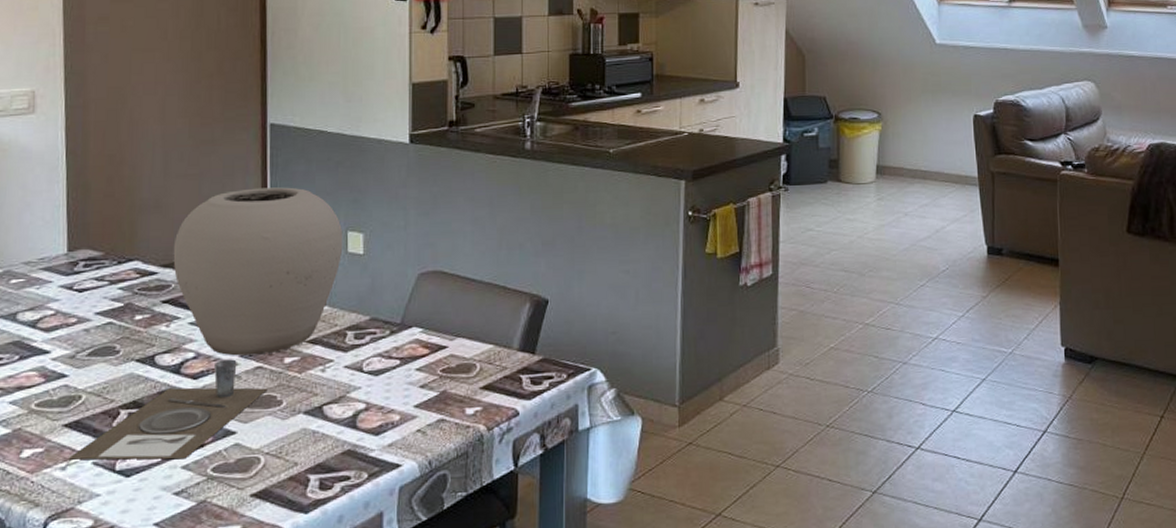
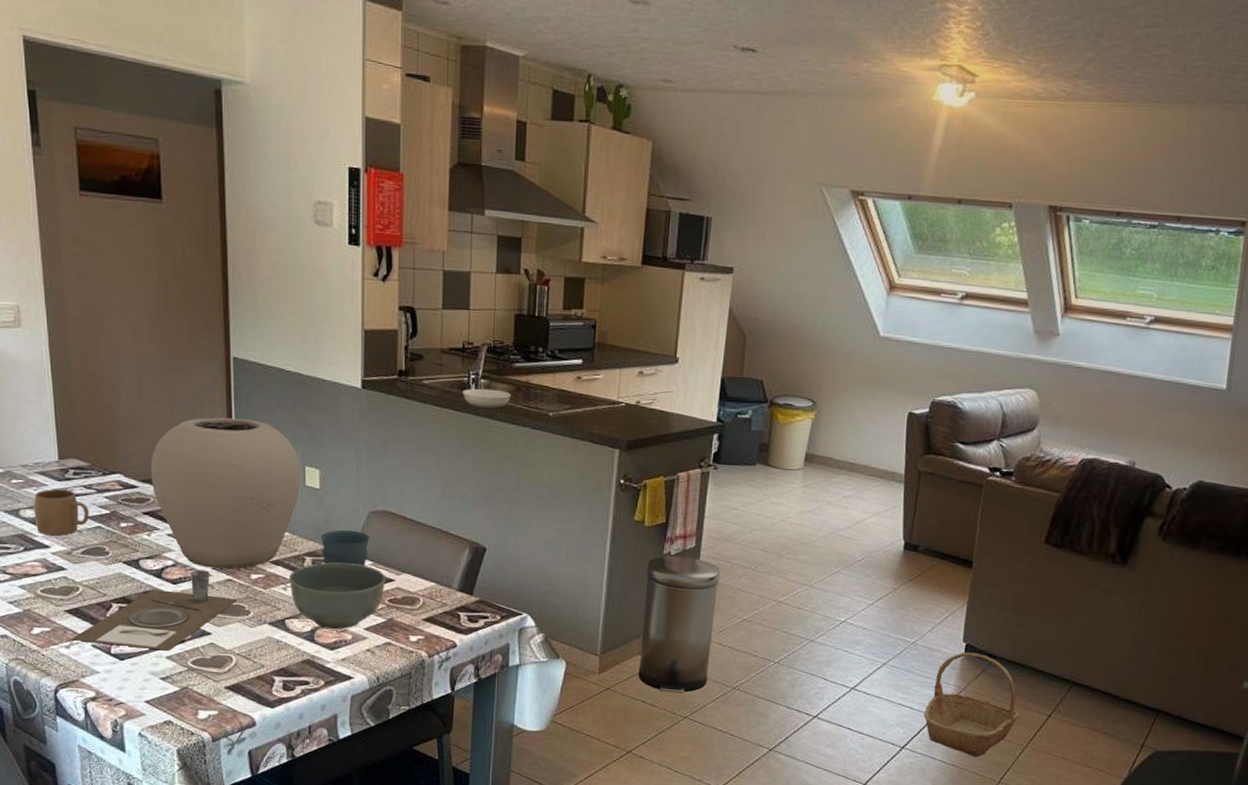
mug: none [33,284,99,339] -> present [33,489,89,536]
bowl: none [328,332,438,411] -> present [289,562,386,629]
cup: none [364,296,420,337] -> present [320,529,370,566]
bowl: none [518,131,570,154] -> present [463,388,512,411]
pedal bin: none [722,286,802,440] -> present [638,555,721,694]
basket: none [1032,356,1132,472] -> present [924,652,1020,757]

